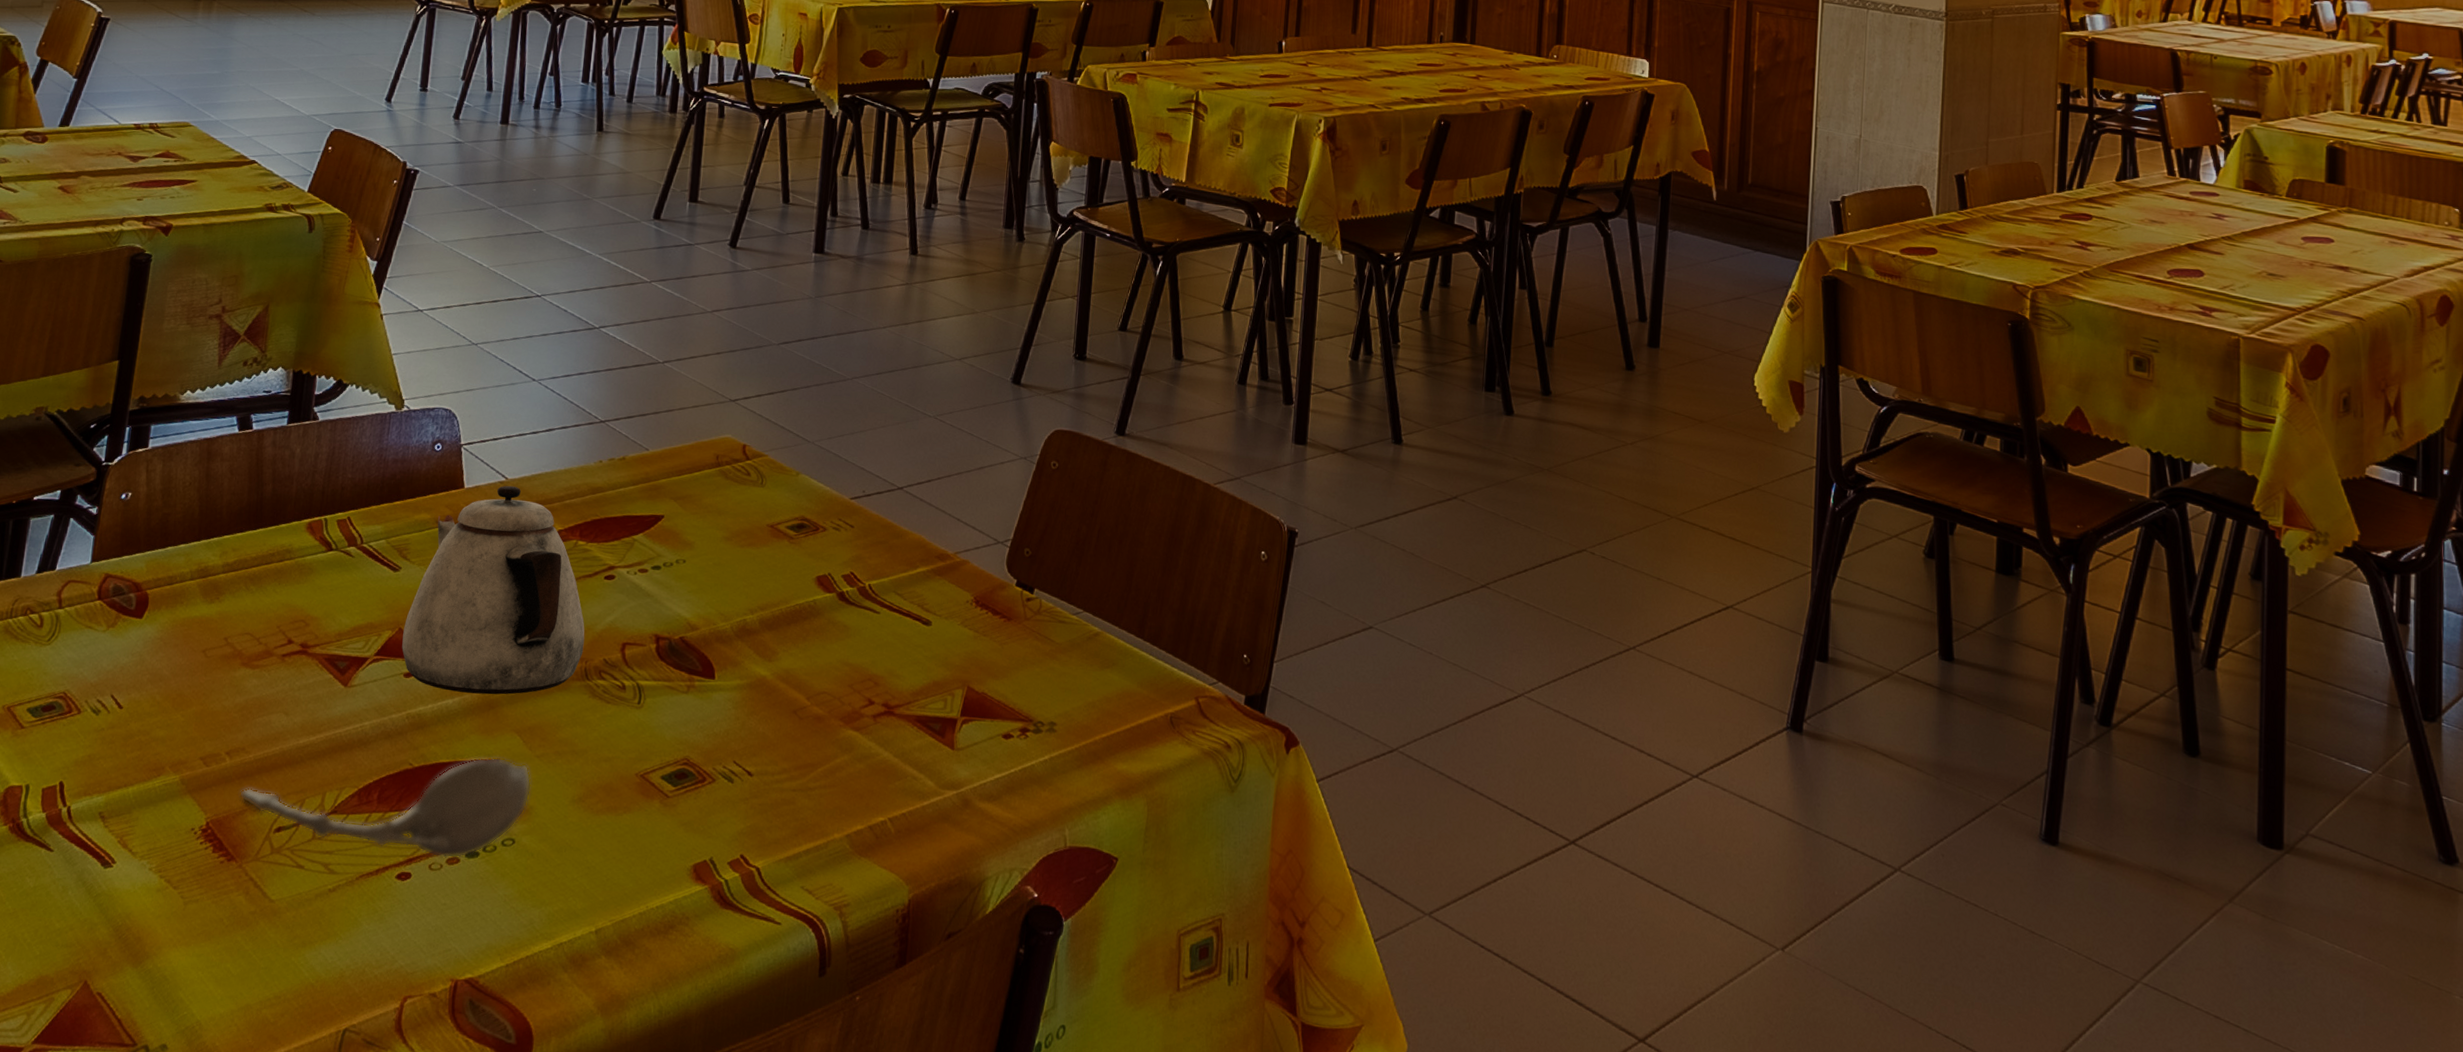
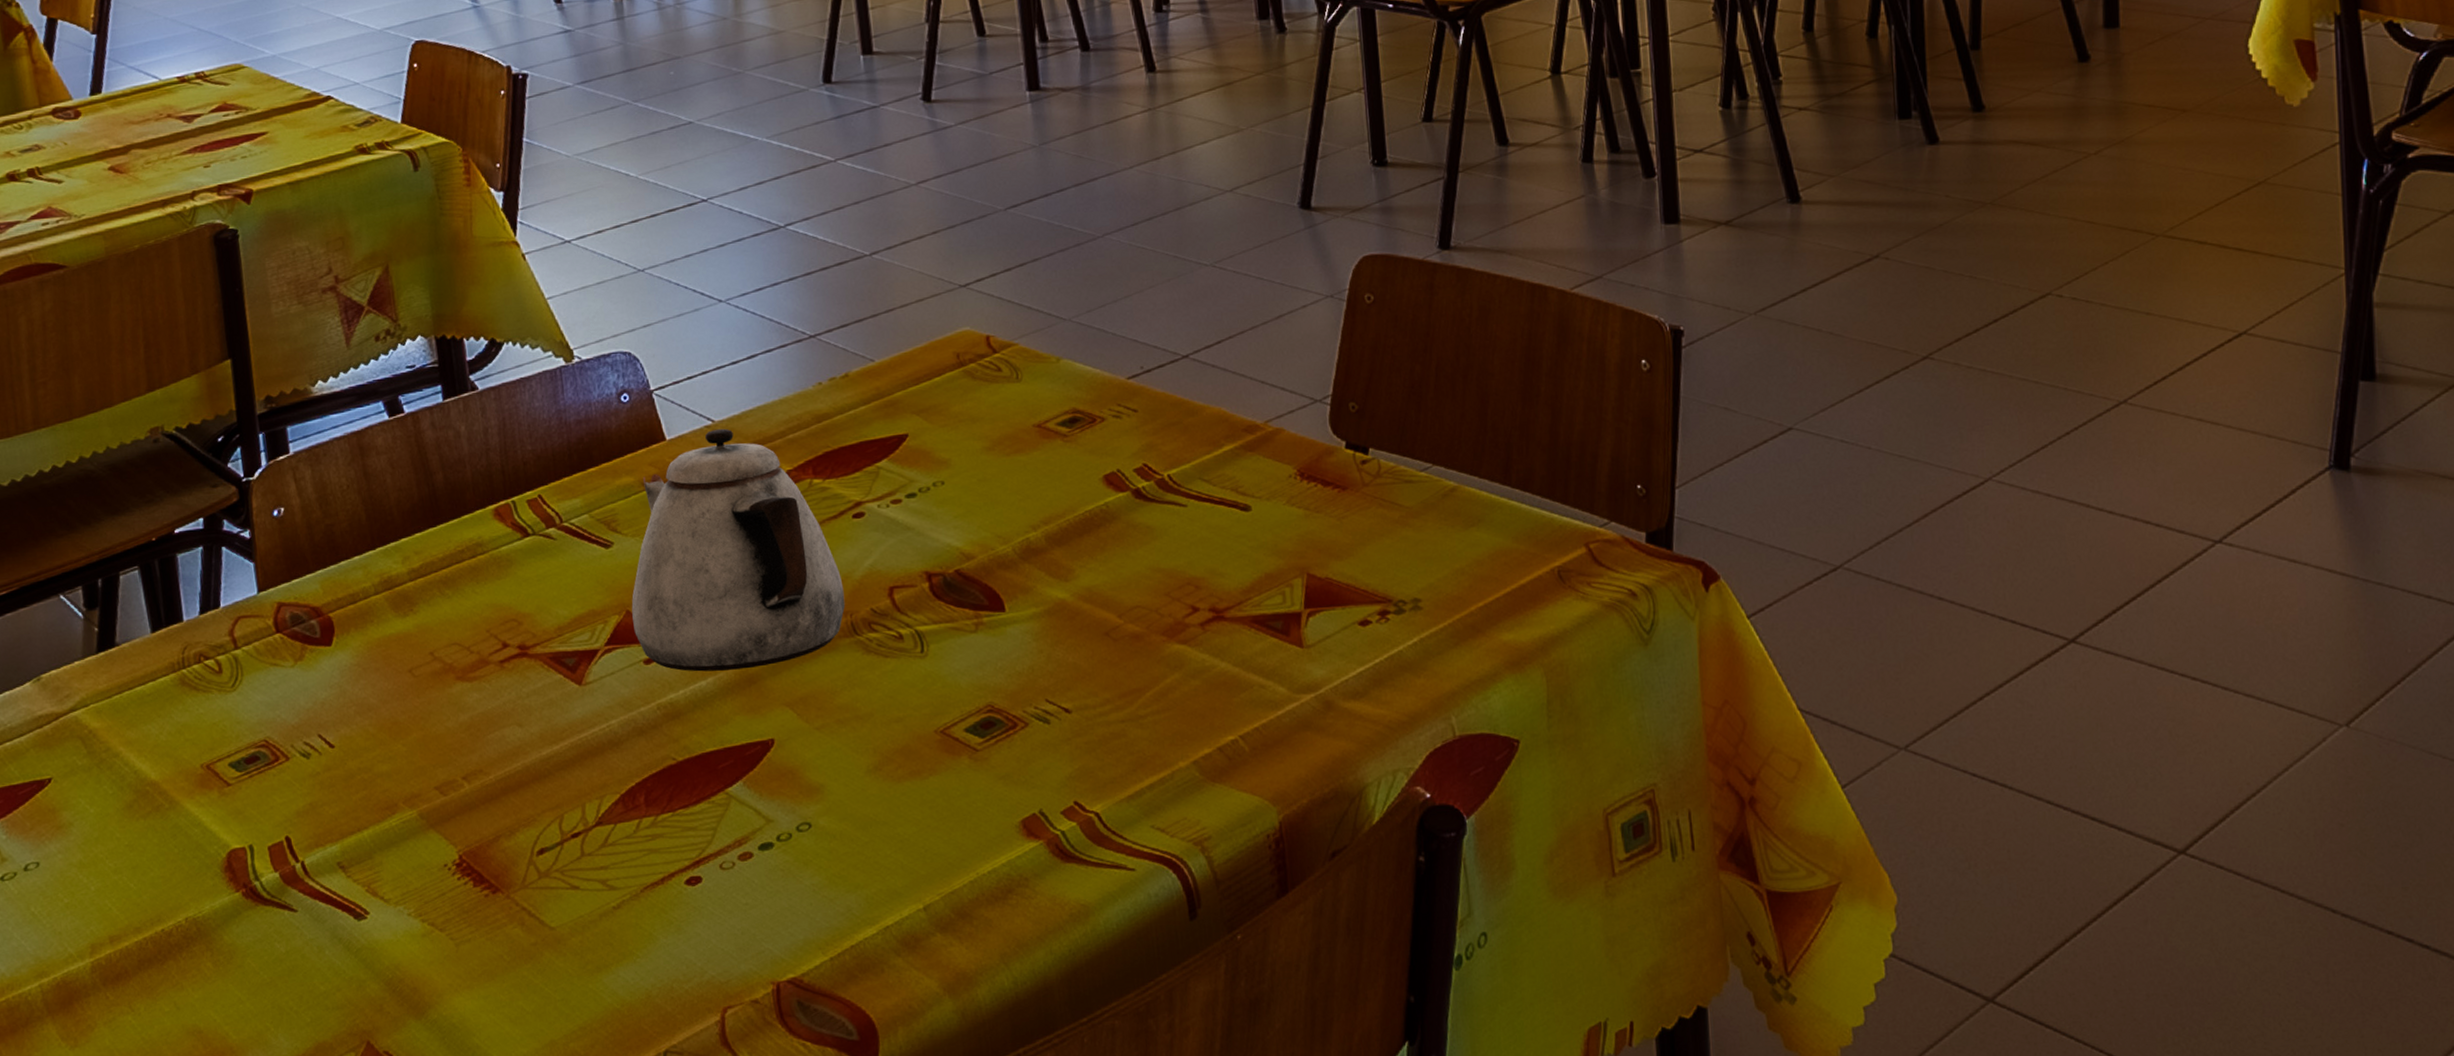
spoon: present [239,757,532,859] -> none [487,736,818,855]

